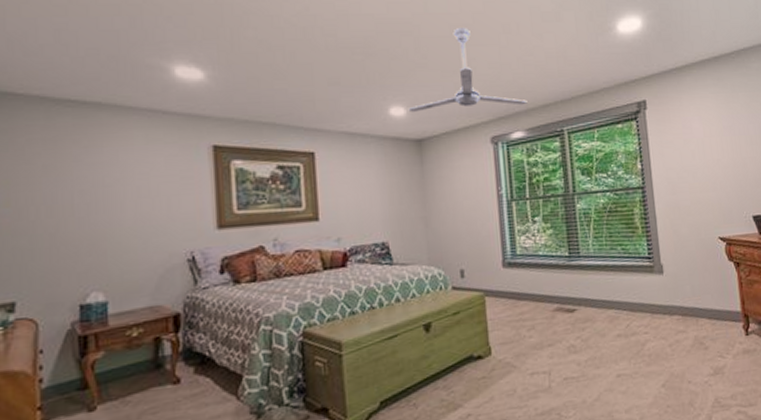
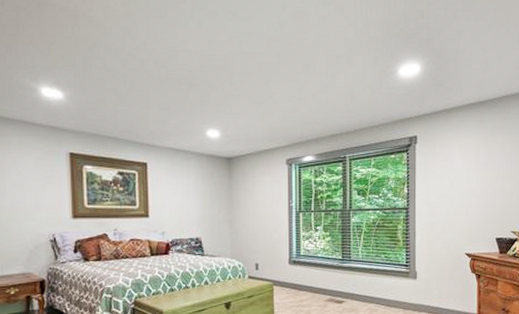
ceiling fan: present [408,28,528,112] -> none [221,66,318,135]

